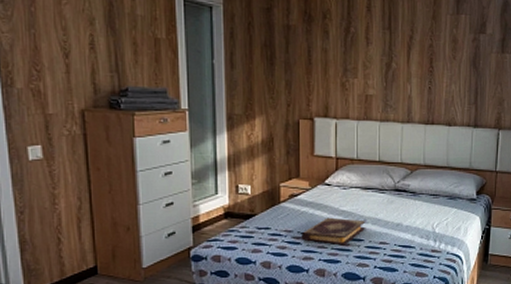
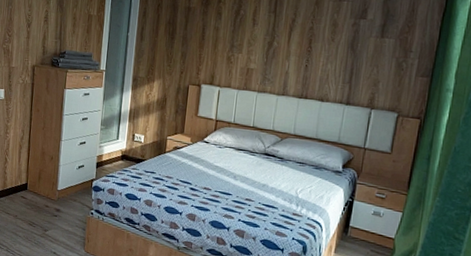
book: present [301,217,366,245] -> none [179,170,236,197]

